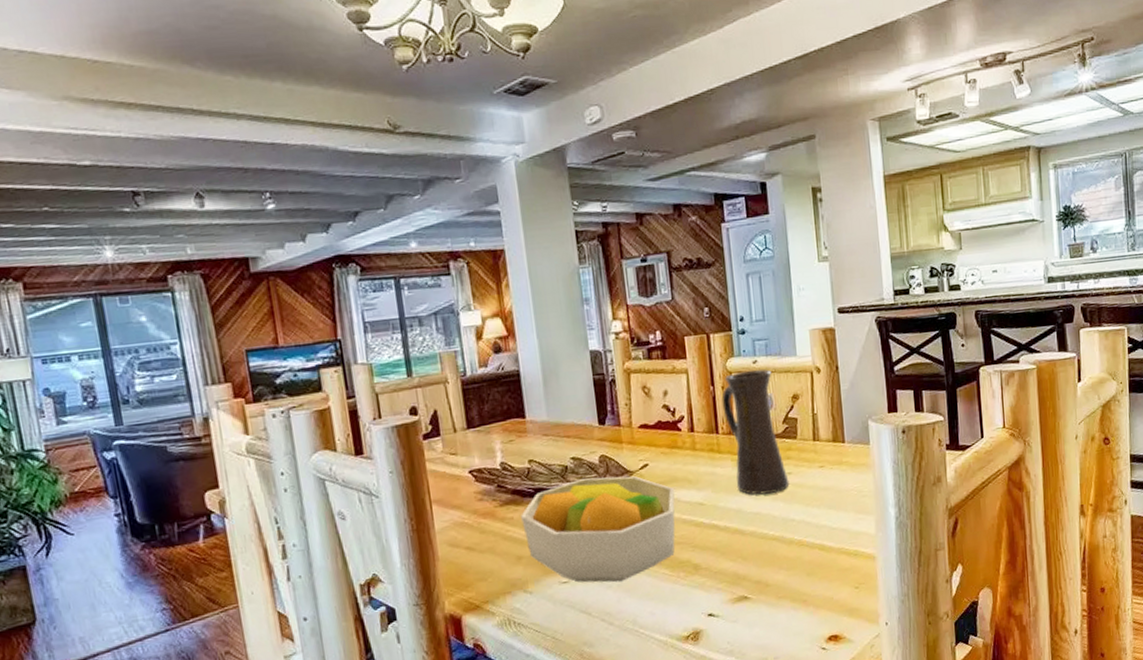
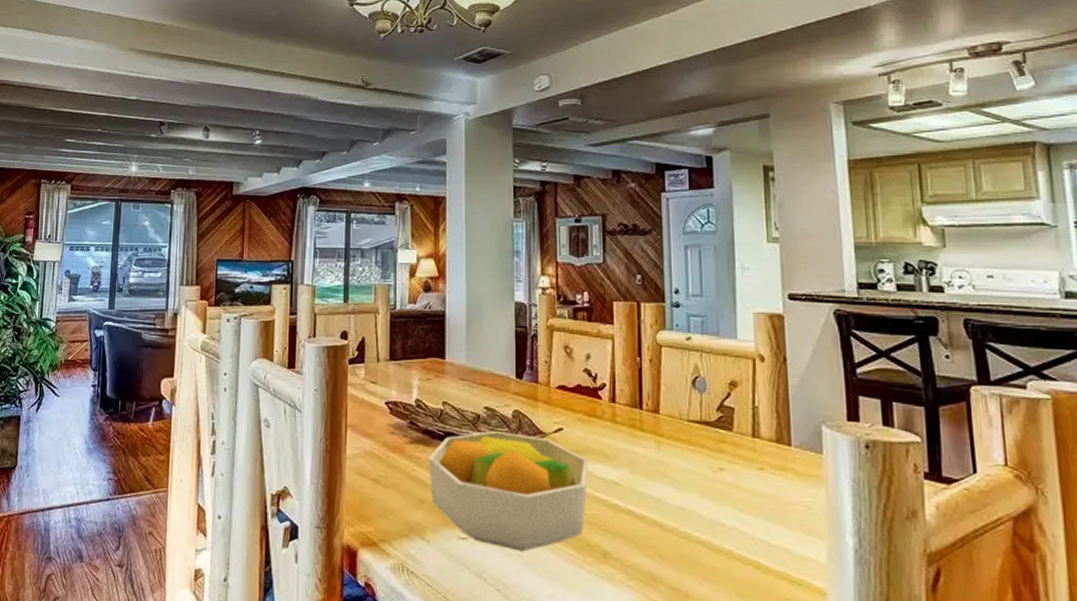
pitcher: present [721,369,790,495] -> none [648,346,721,488]

